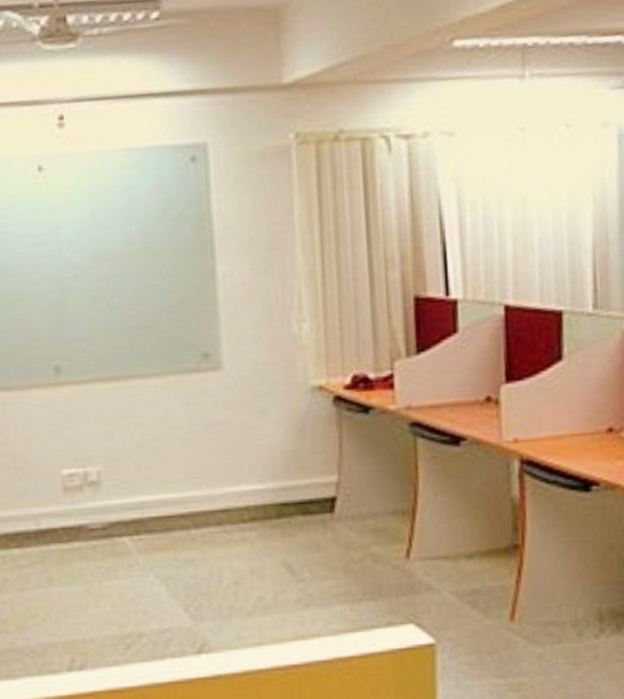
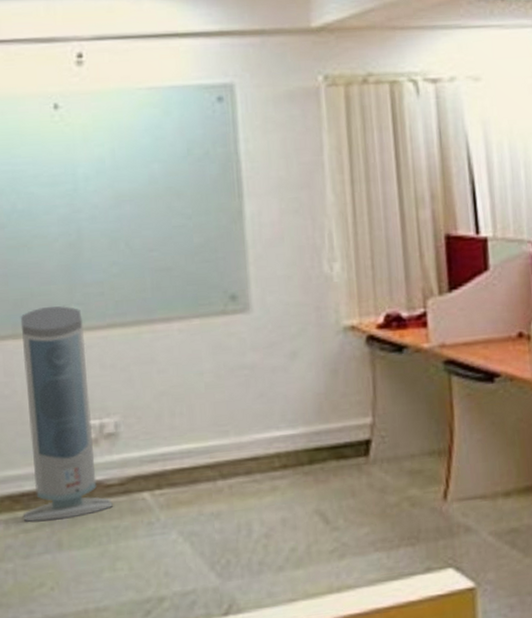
air purifier: none [11,360,96,559] -> present [20,306,113,522]

